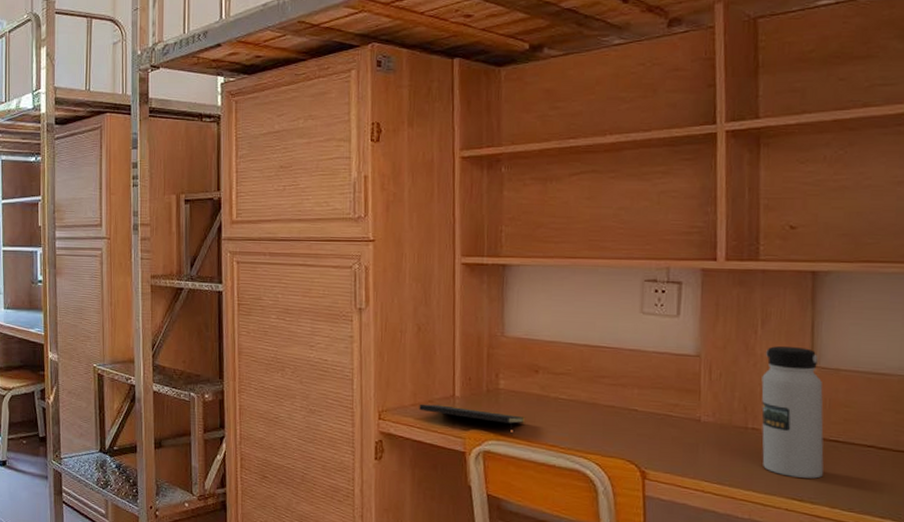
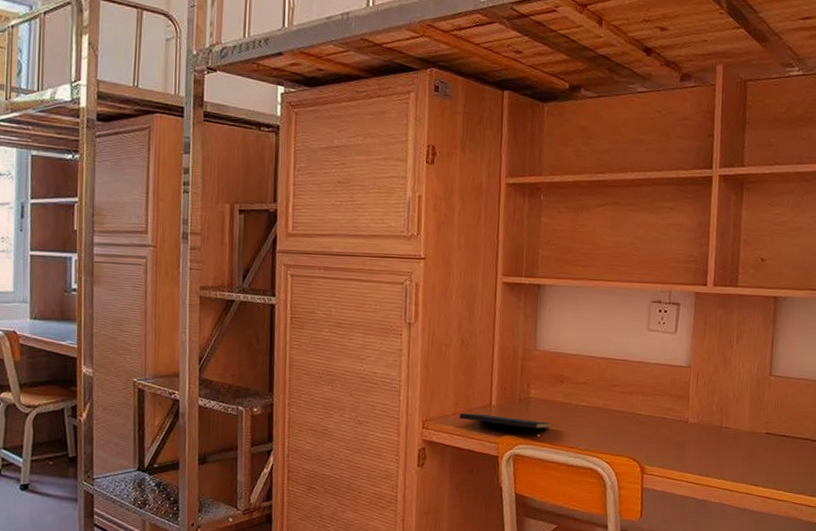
water bottle: present [761,346,824,479] -> none [731,358,777,467]

